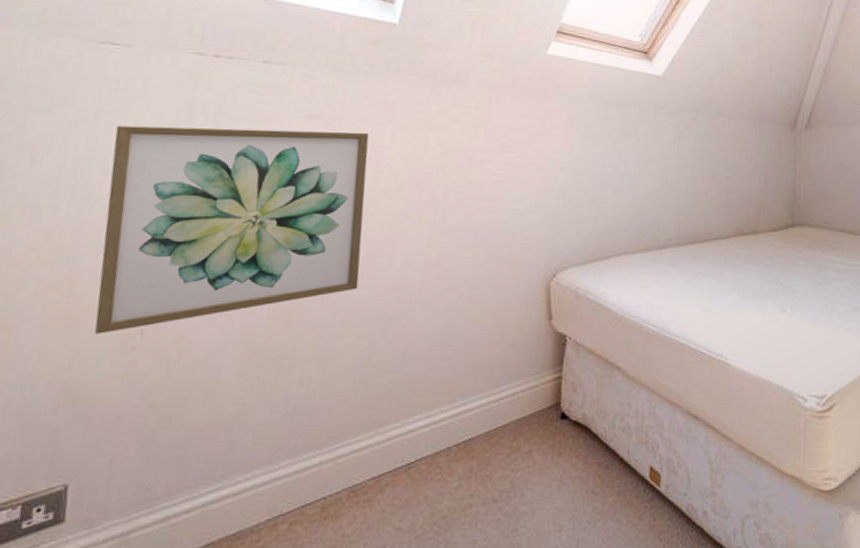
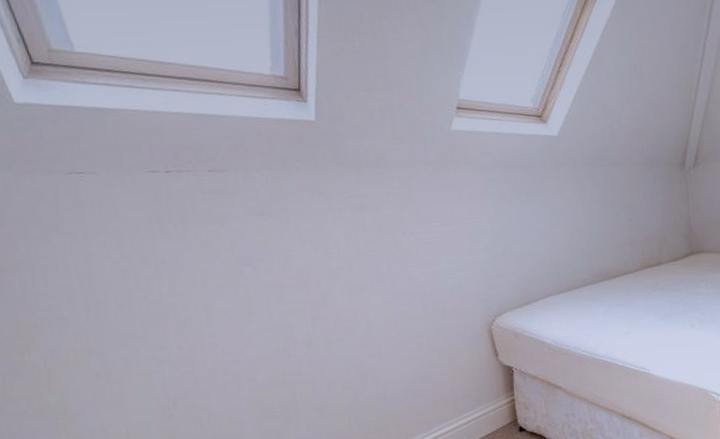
wall art: present [95,125,369,334] -> none [103,221,335,410]

